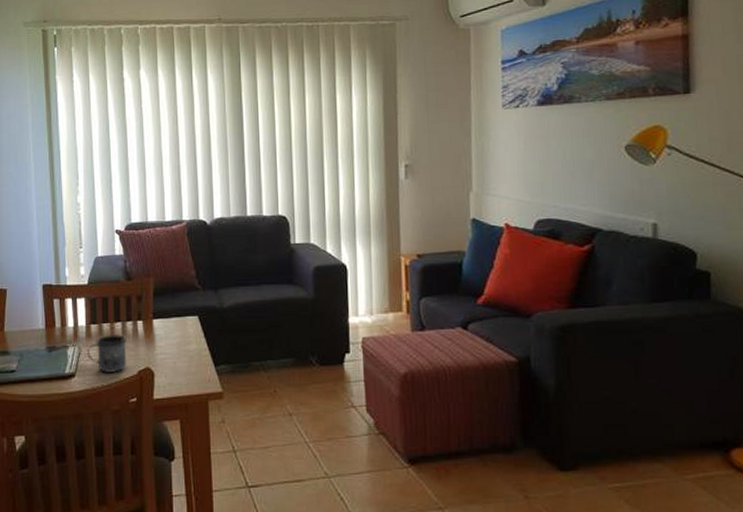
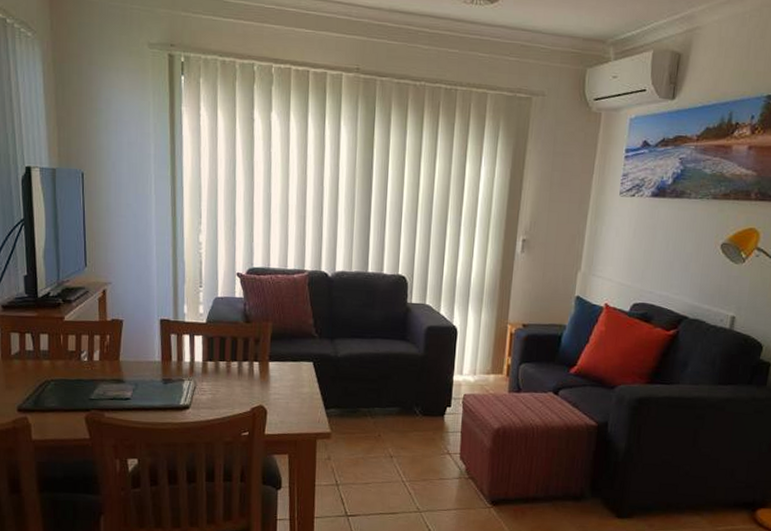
mug: present [86,333,127,373] -> none [201,371,242,408]

